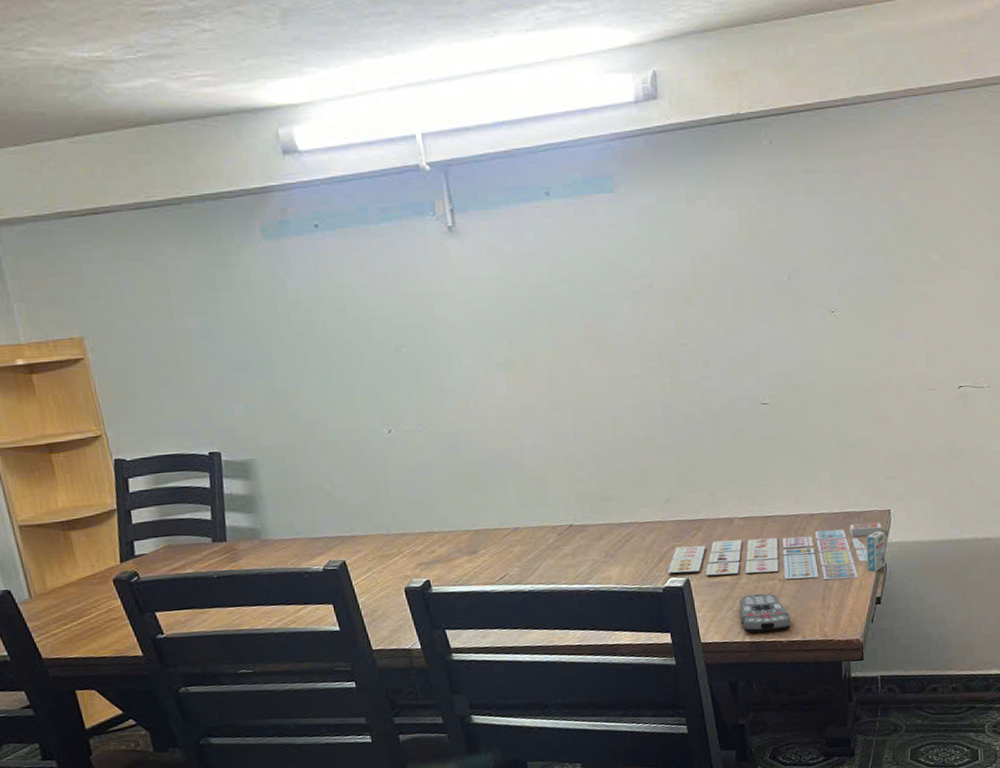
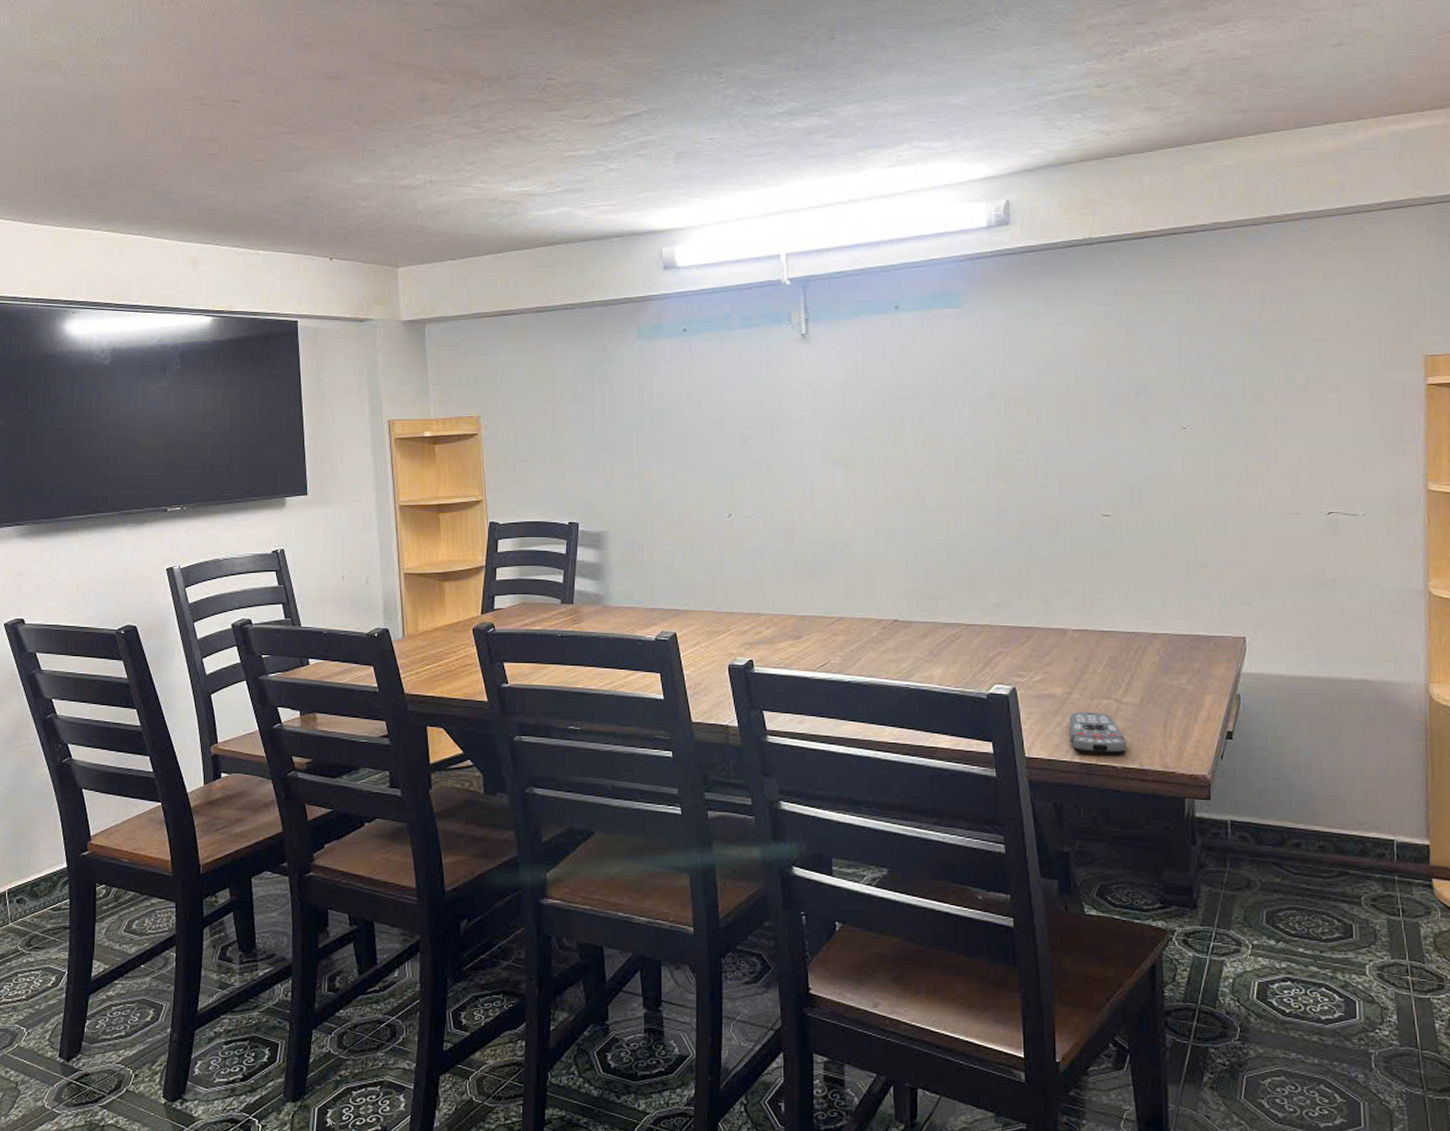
board game: present [668,523,887,580] -> none [993,649,1240,708]

